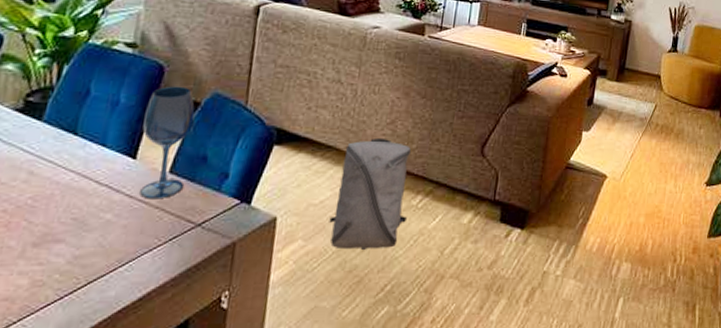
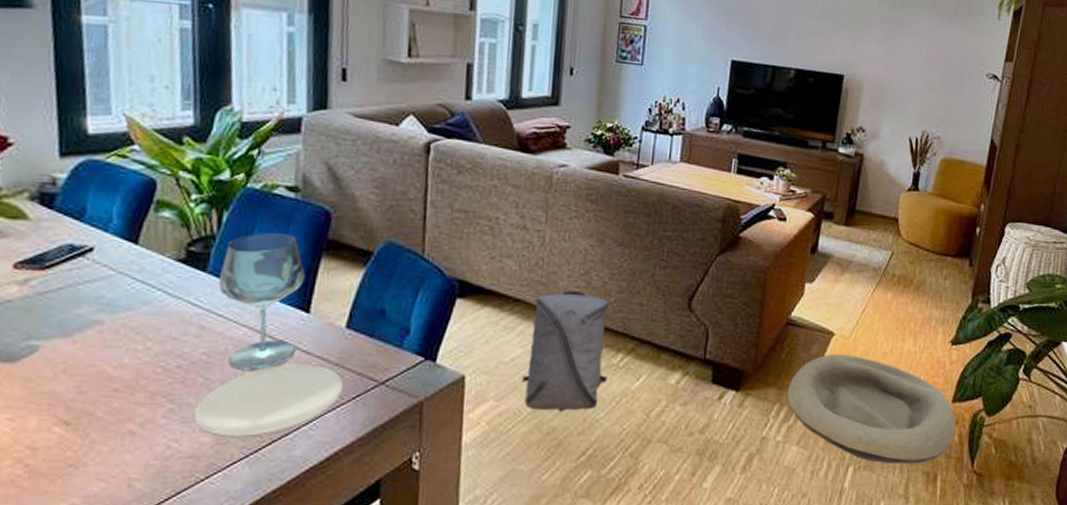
plate: none [13,207,162,280] -> present [193,364,344,438]
wine glass: none [51,85,136,213] -> present [218,233,305,370]
wineglass: present [140,86,195,200] -> none [313,234,368,356]
dog bed: none [566,195,711,295] -> present [787,354,956,464]

